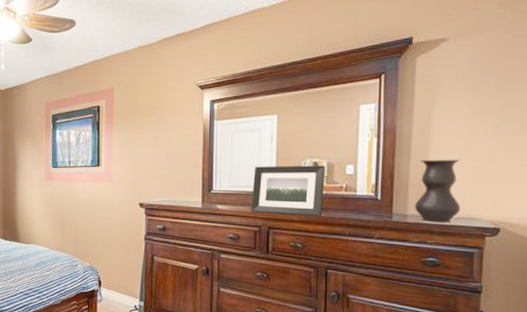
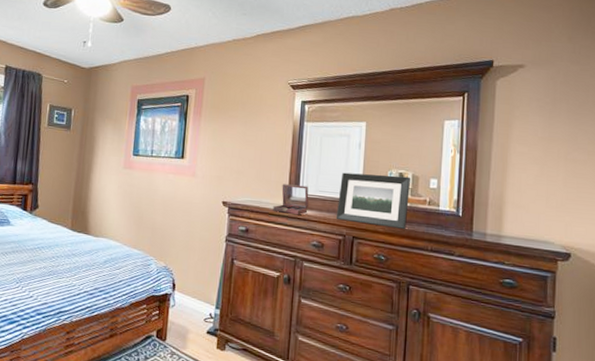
jewelry box: none [188,182,223,211] -> present [273,184,309,215]
vase: present [415,159,461,223] -> none [493,179,536,245]

